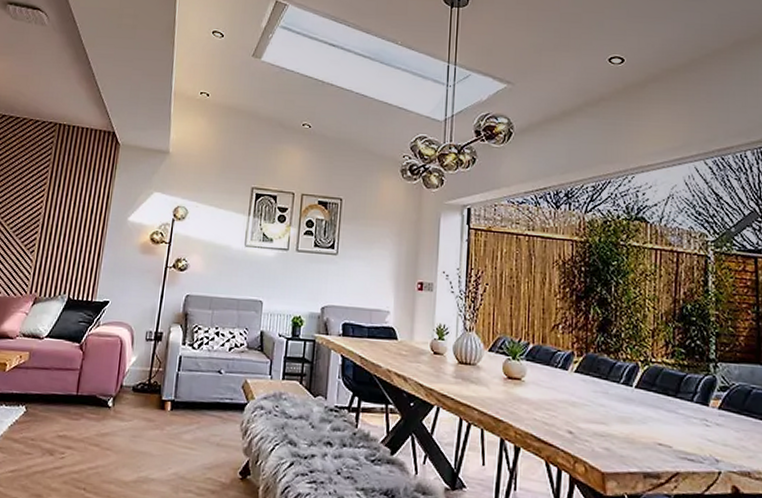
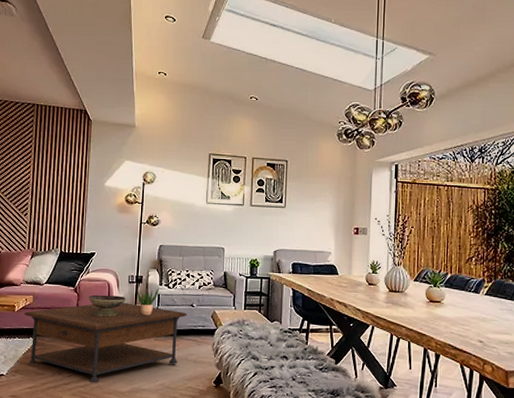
coffee table: none [14,365,214,469] -> present [23,303,188,383]
decorative bowl: none [95,353,141,383] -> present [88,294,126,317]
potted plant: none [154,344,183,382] -> present [136,285,160,315]

